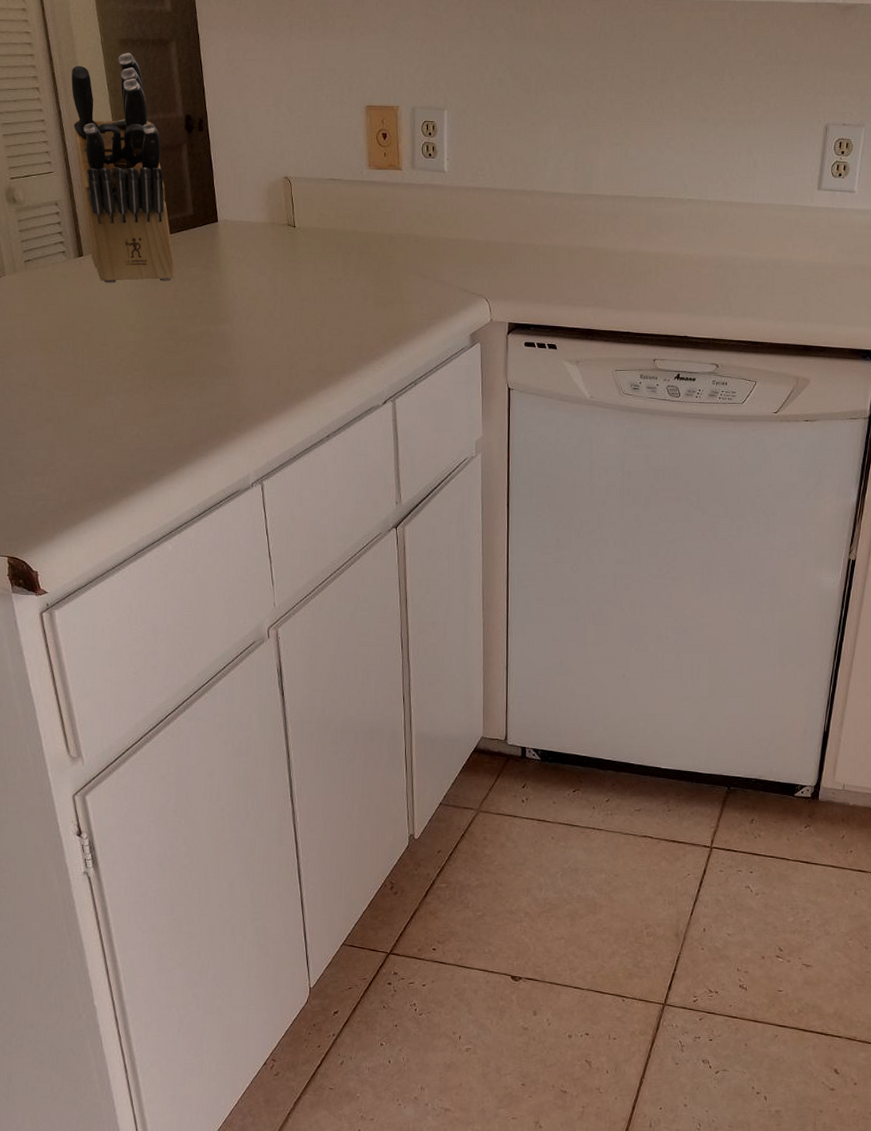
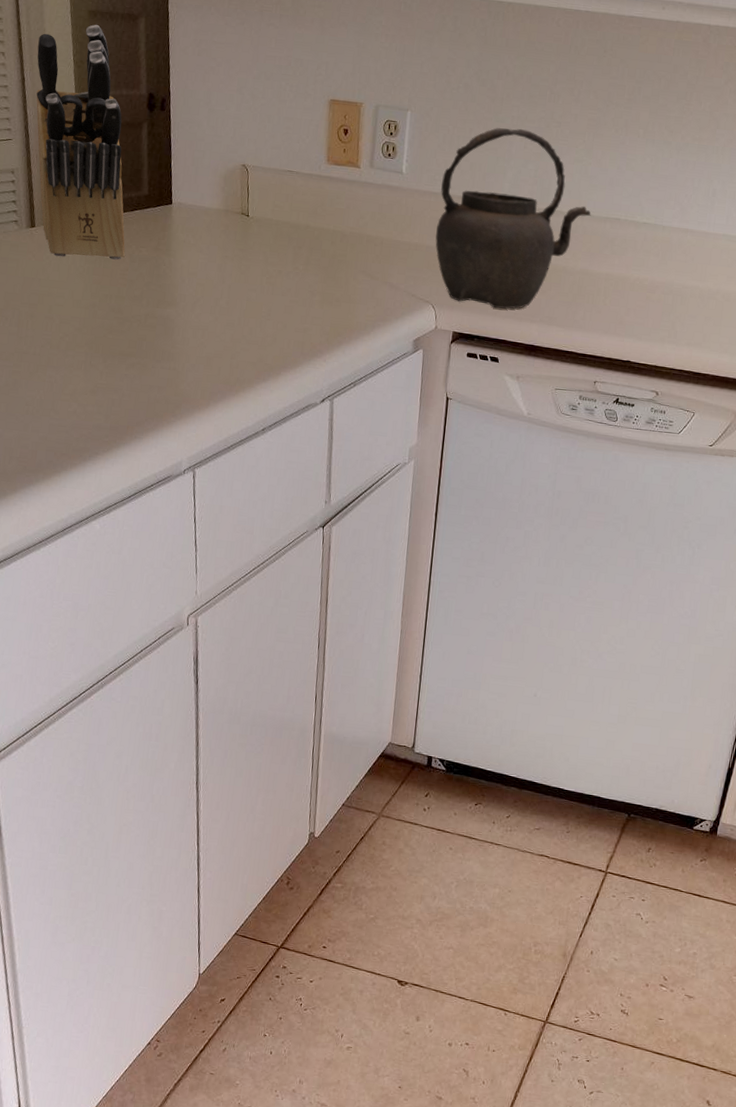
kettle: none [483,117,635,296] -> present [435,128,591,309]

